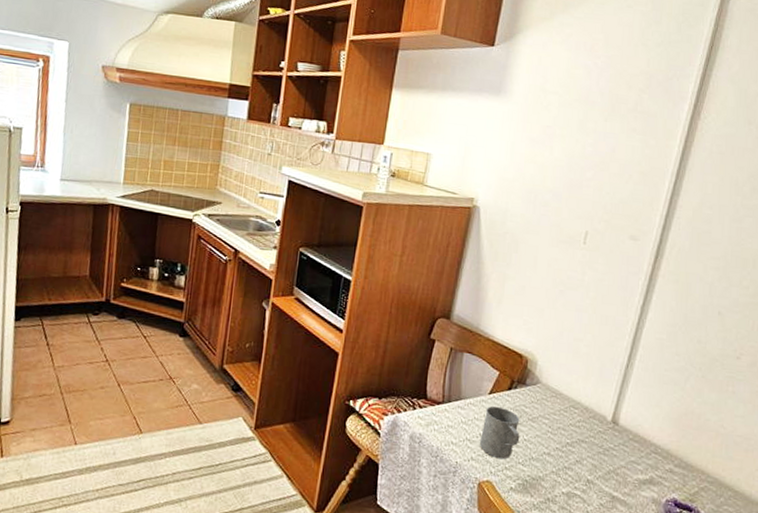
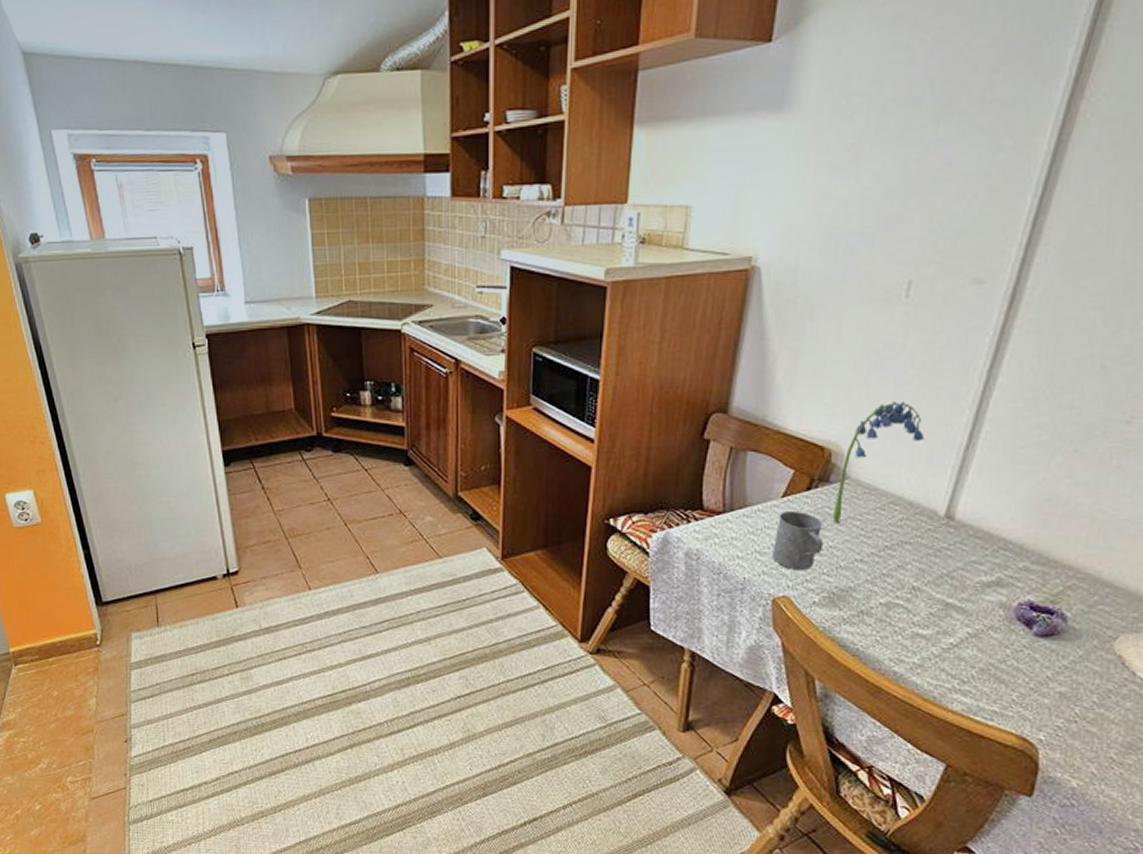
flower: none [528,323,597,419] -> present [833,401,925,522]

